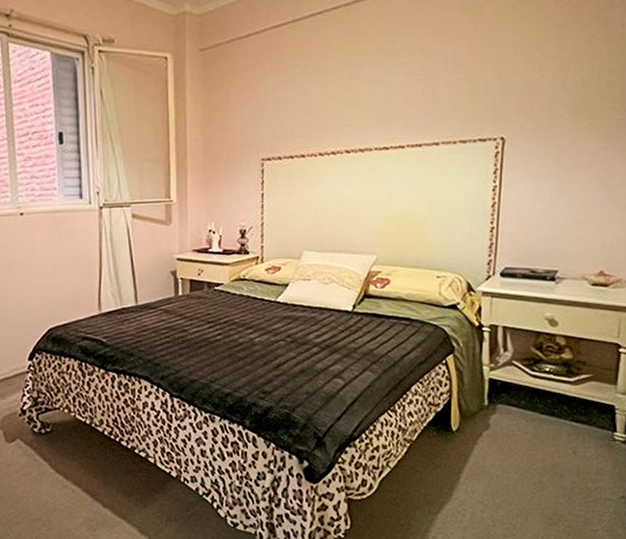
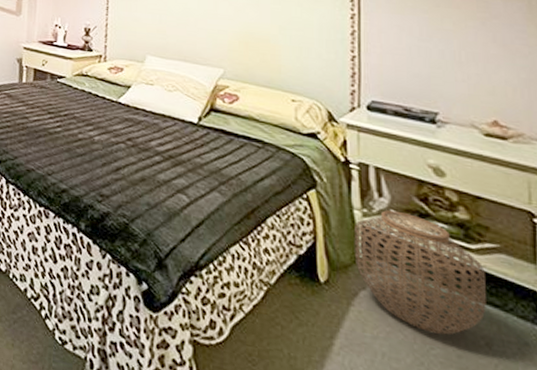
woven basket: none [481,362,579,452] -> present [353,210,486,335]

